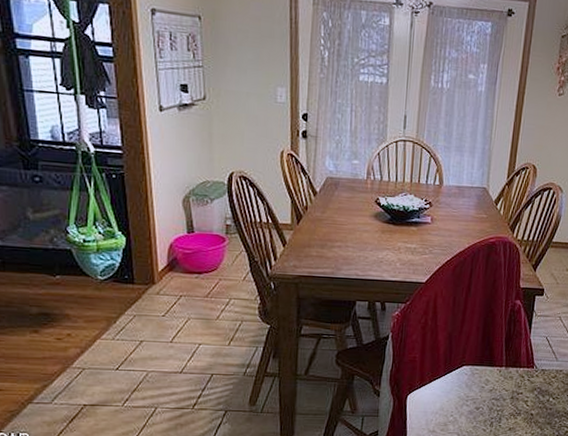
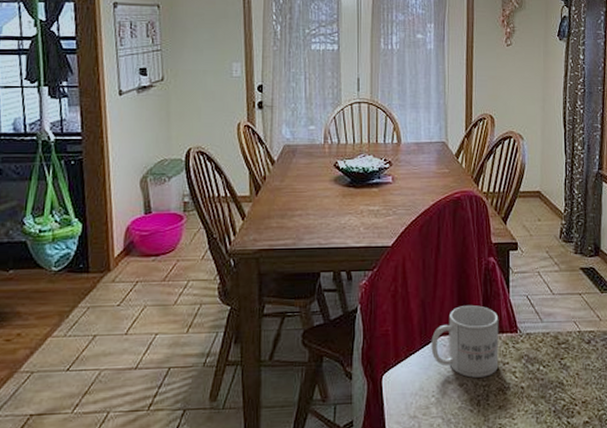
mug: none [453,341,518,403] -> present [431,305,499,378]

